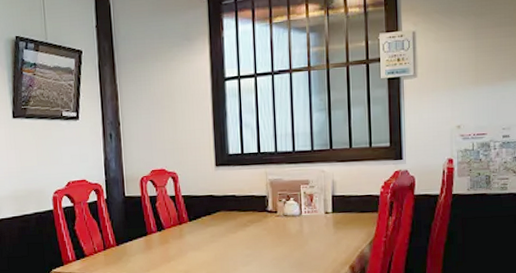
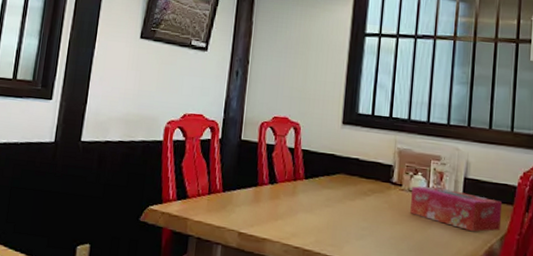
tissue box: none [286,208,369,242] -> present [410,186,503,232]

